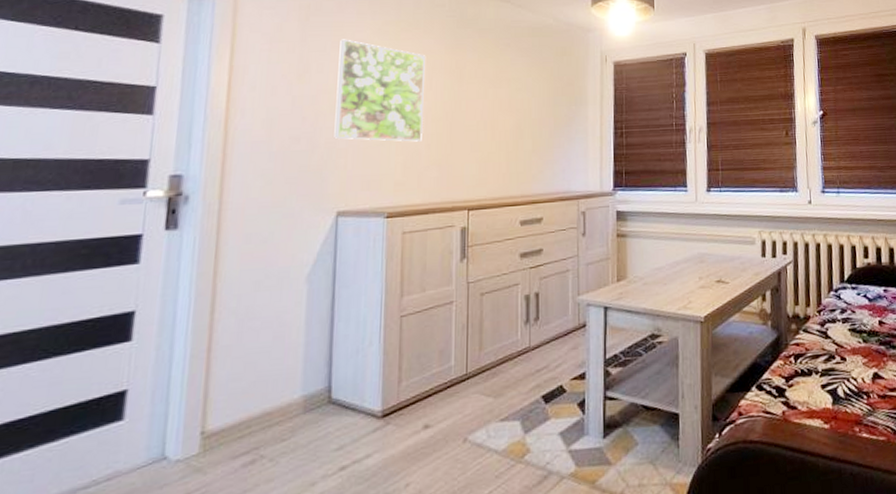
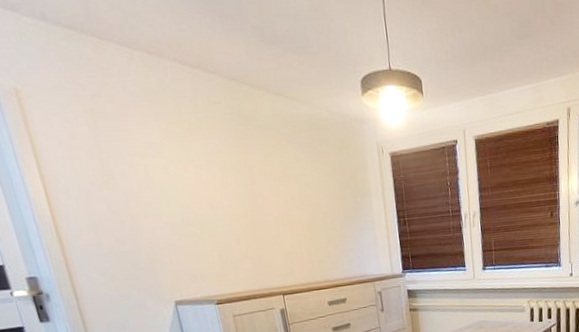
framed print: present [334,39,426,142] -> none [132,143,231,239]

